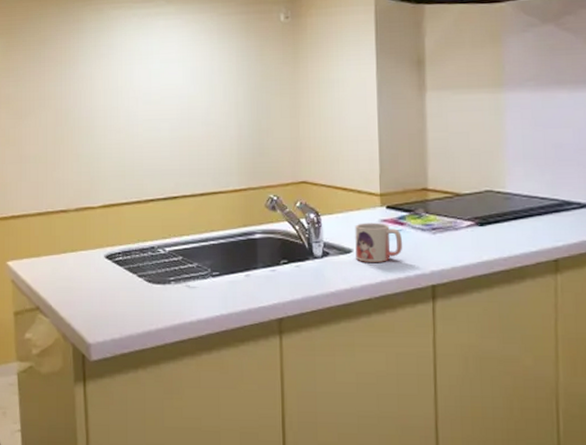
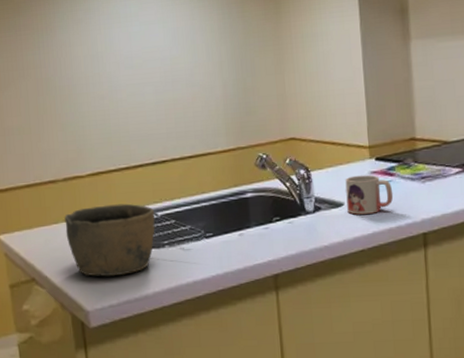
bowl: none [73,237,162,310] -> present [64,203,155,277]

